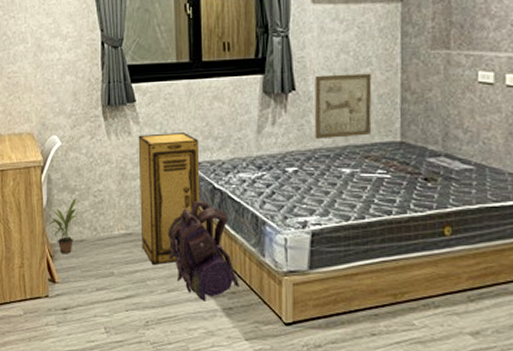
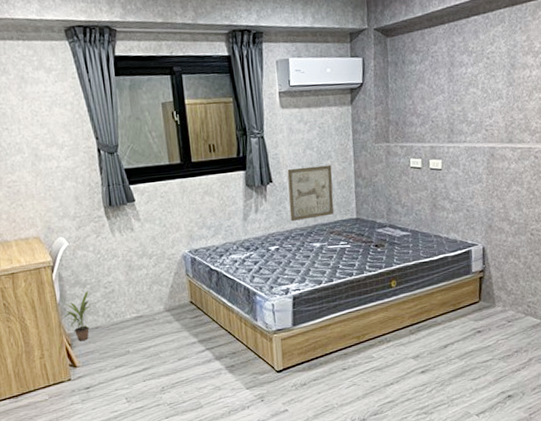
storage cabinet: present [138,133,201,266] -> none [140,225,201,341]
backpack: present [167,201,241,301] -> none [174,281,239,364]

